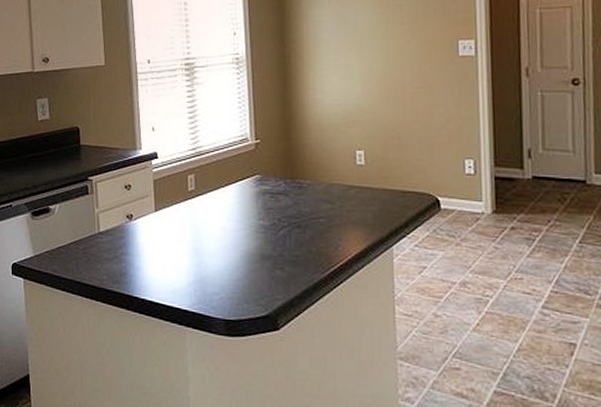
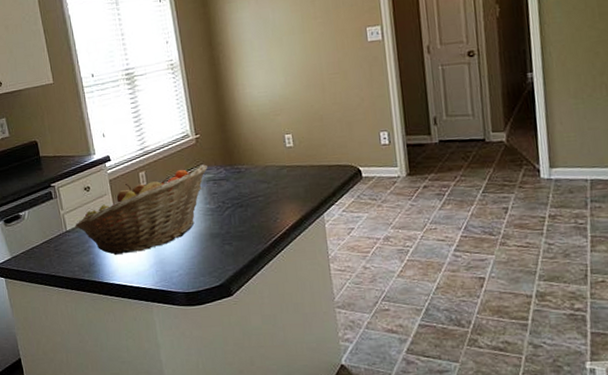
fruit basket: none [109,174,265,267] -> present [75,164,207,256]

